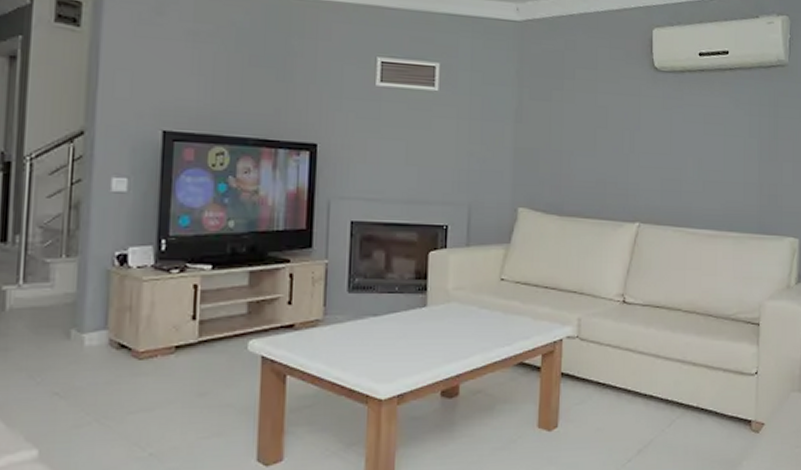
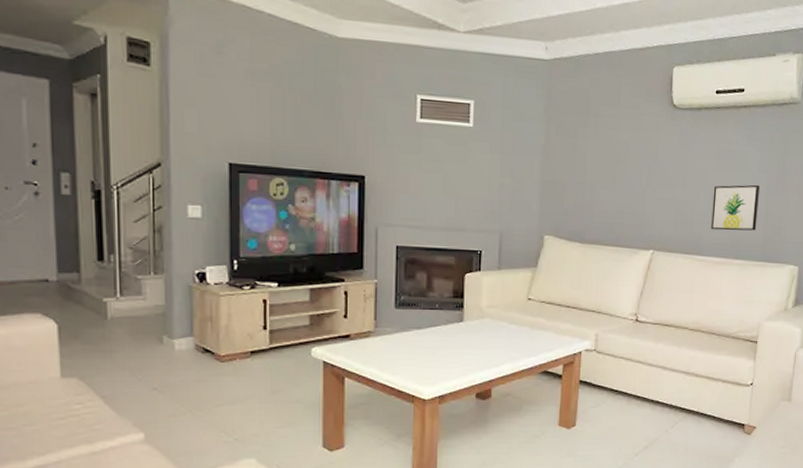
wall art: none [701,150,751,201] -> present [711,184,760,231]

